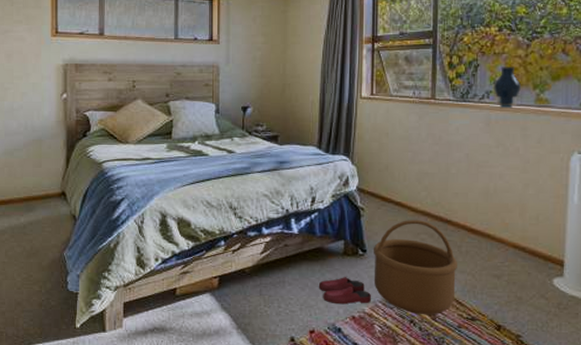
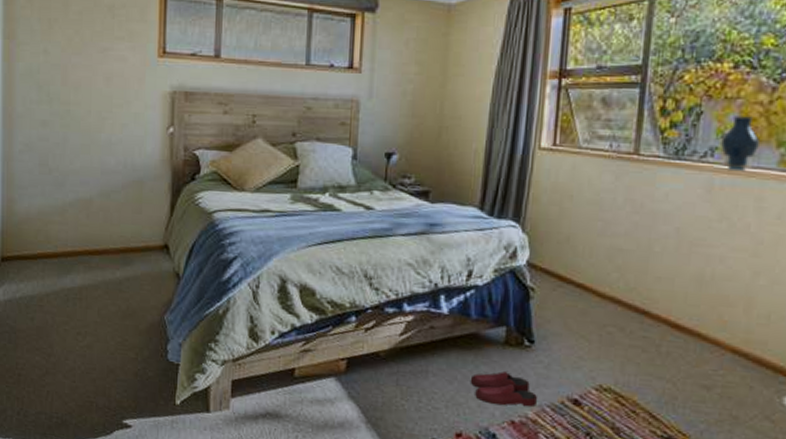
basket: present [373,220,457,315] -> none [541,307,654,429]

